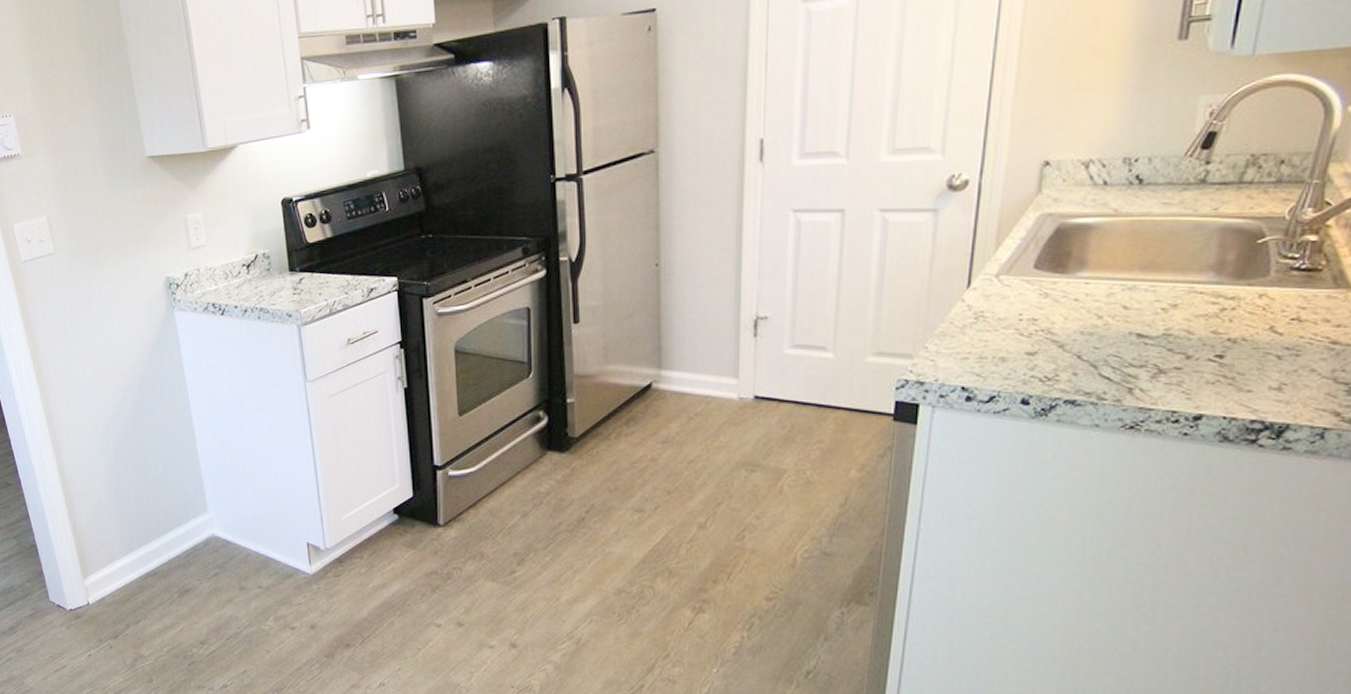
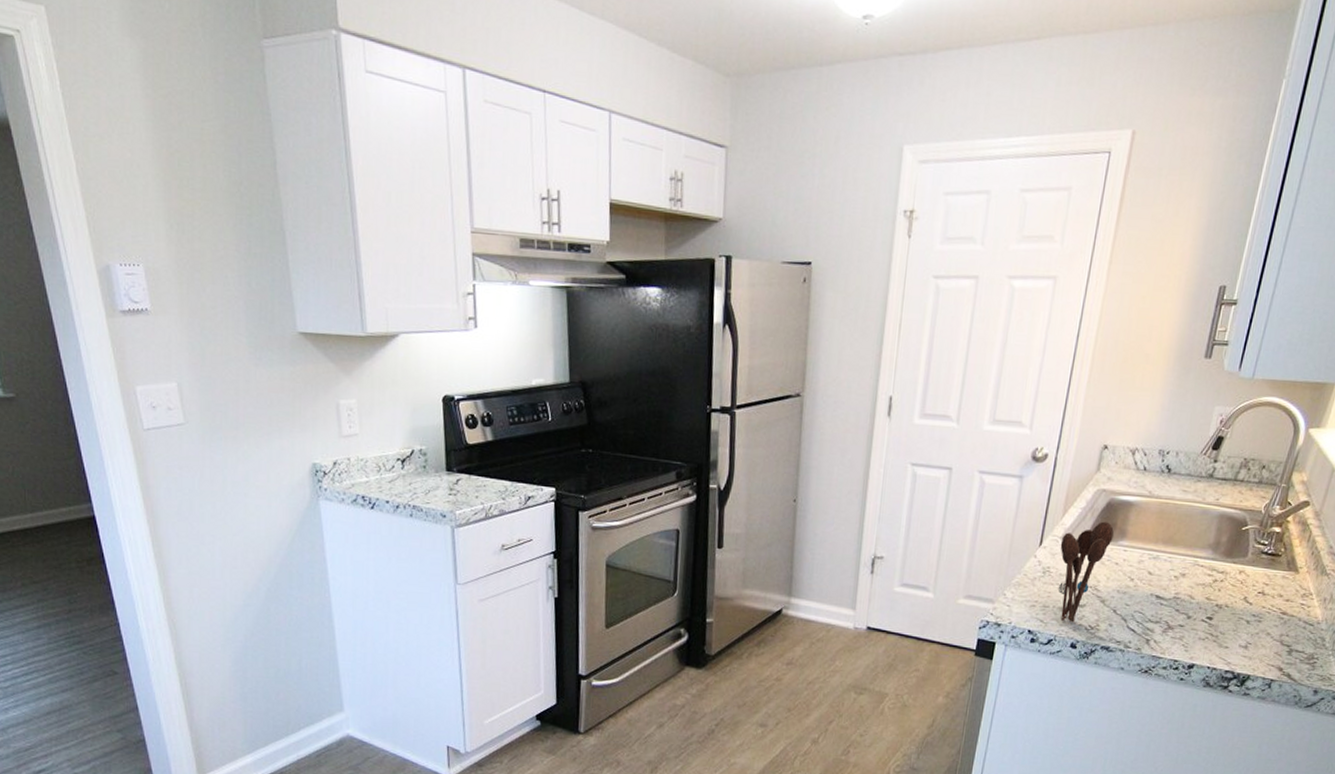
utensil holder: none [995,251,1068,375] -> present [1057,521,1114,623]

